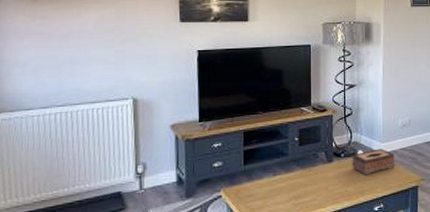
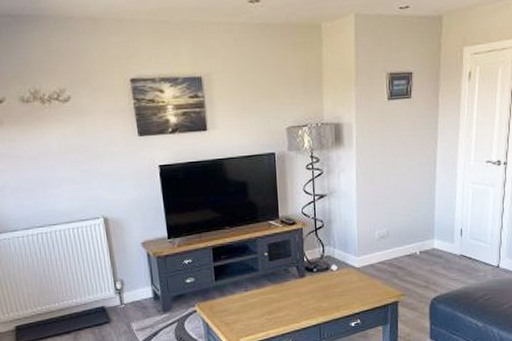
tissue box: present [352,148,394,175] -> none [325,262,372,291]

